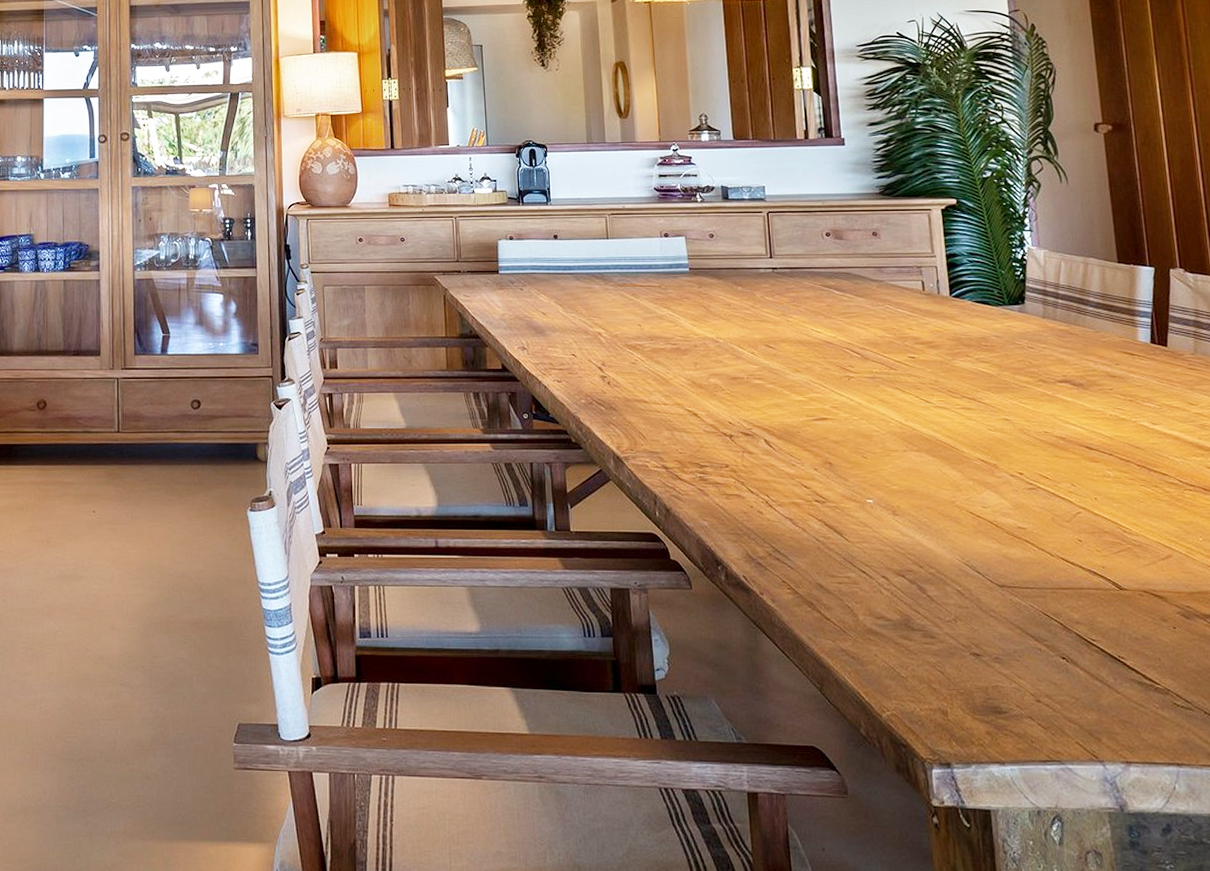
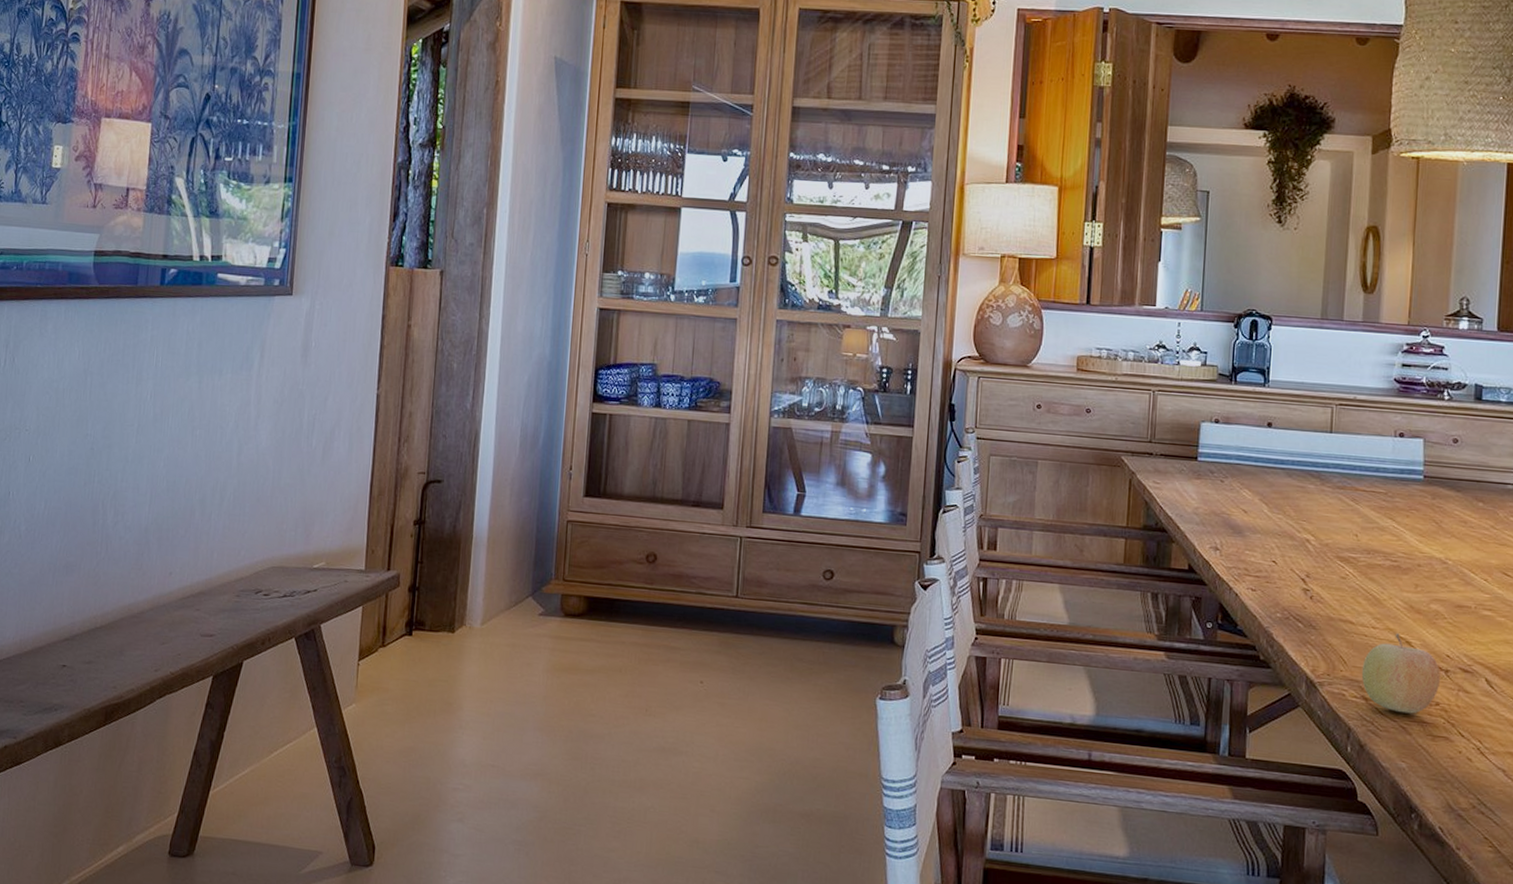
fruit: none [659,407,727,477] -> present [1361,633,1440,714]

